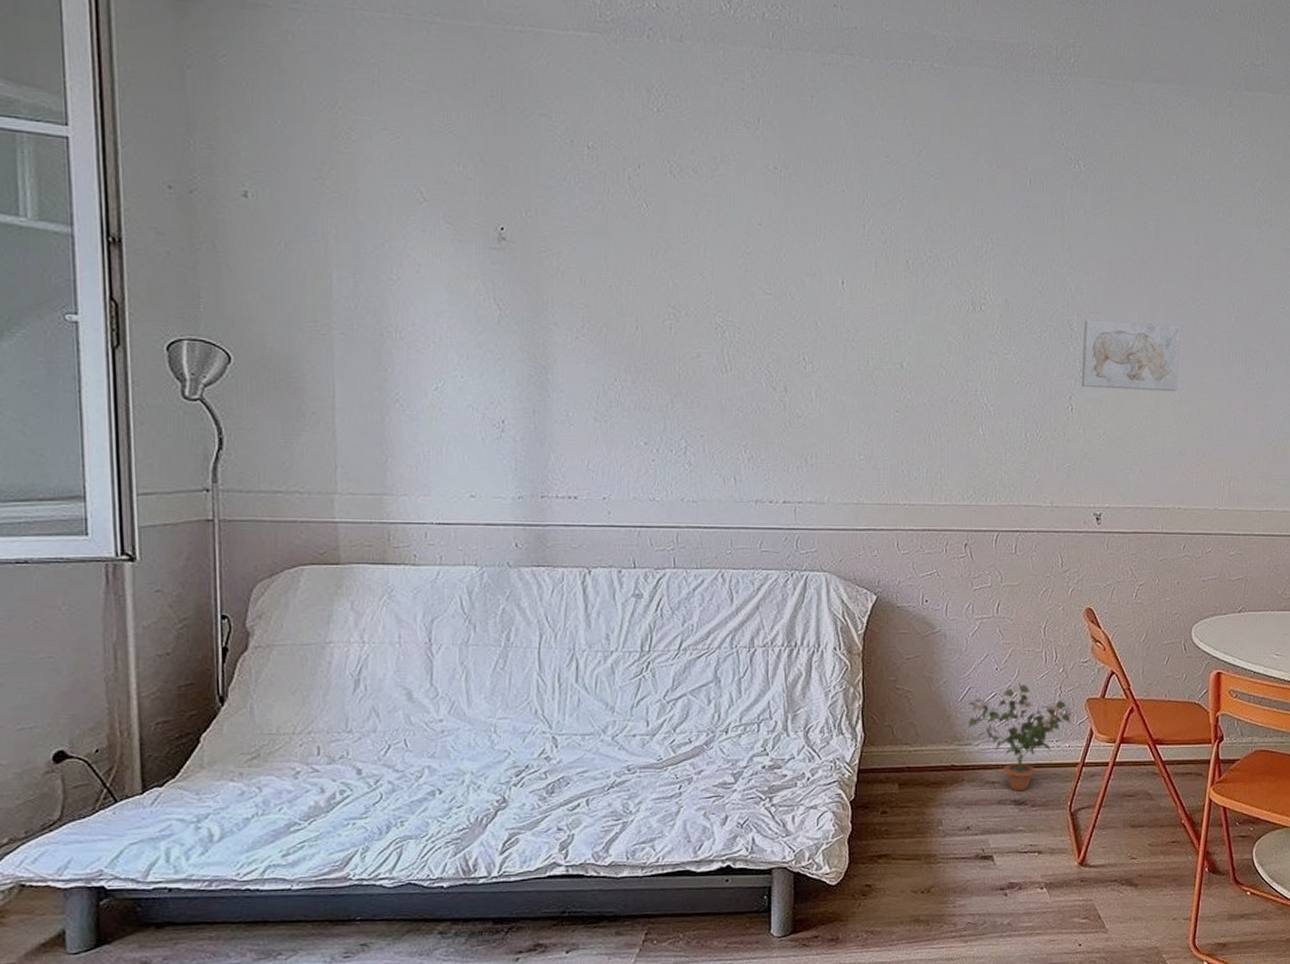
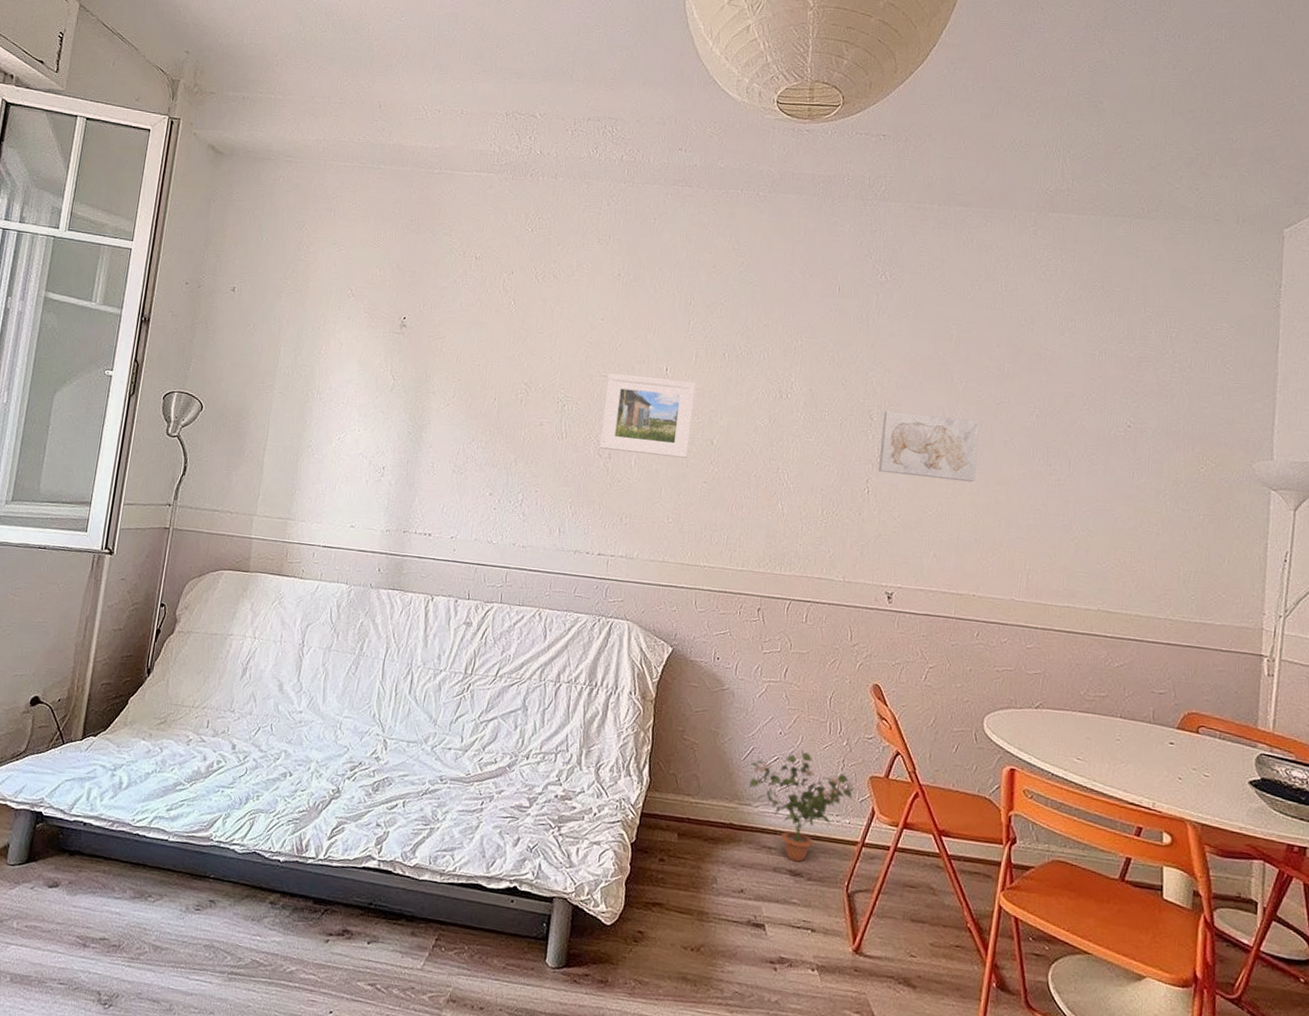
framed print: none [772,290,878,385] -> present [599,373,696,458]

